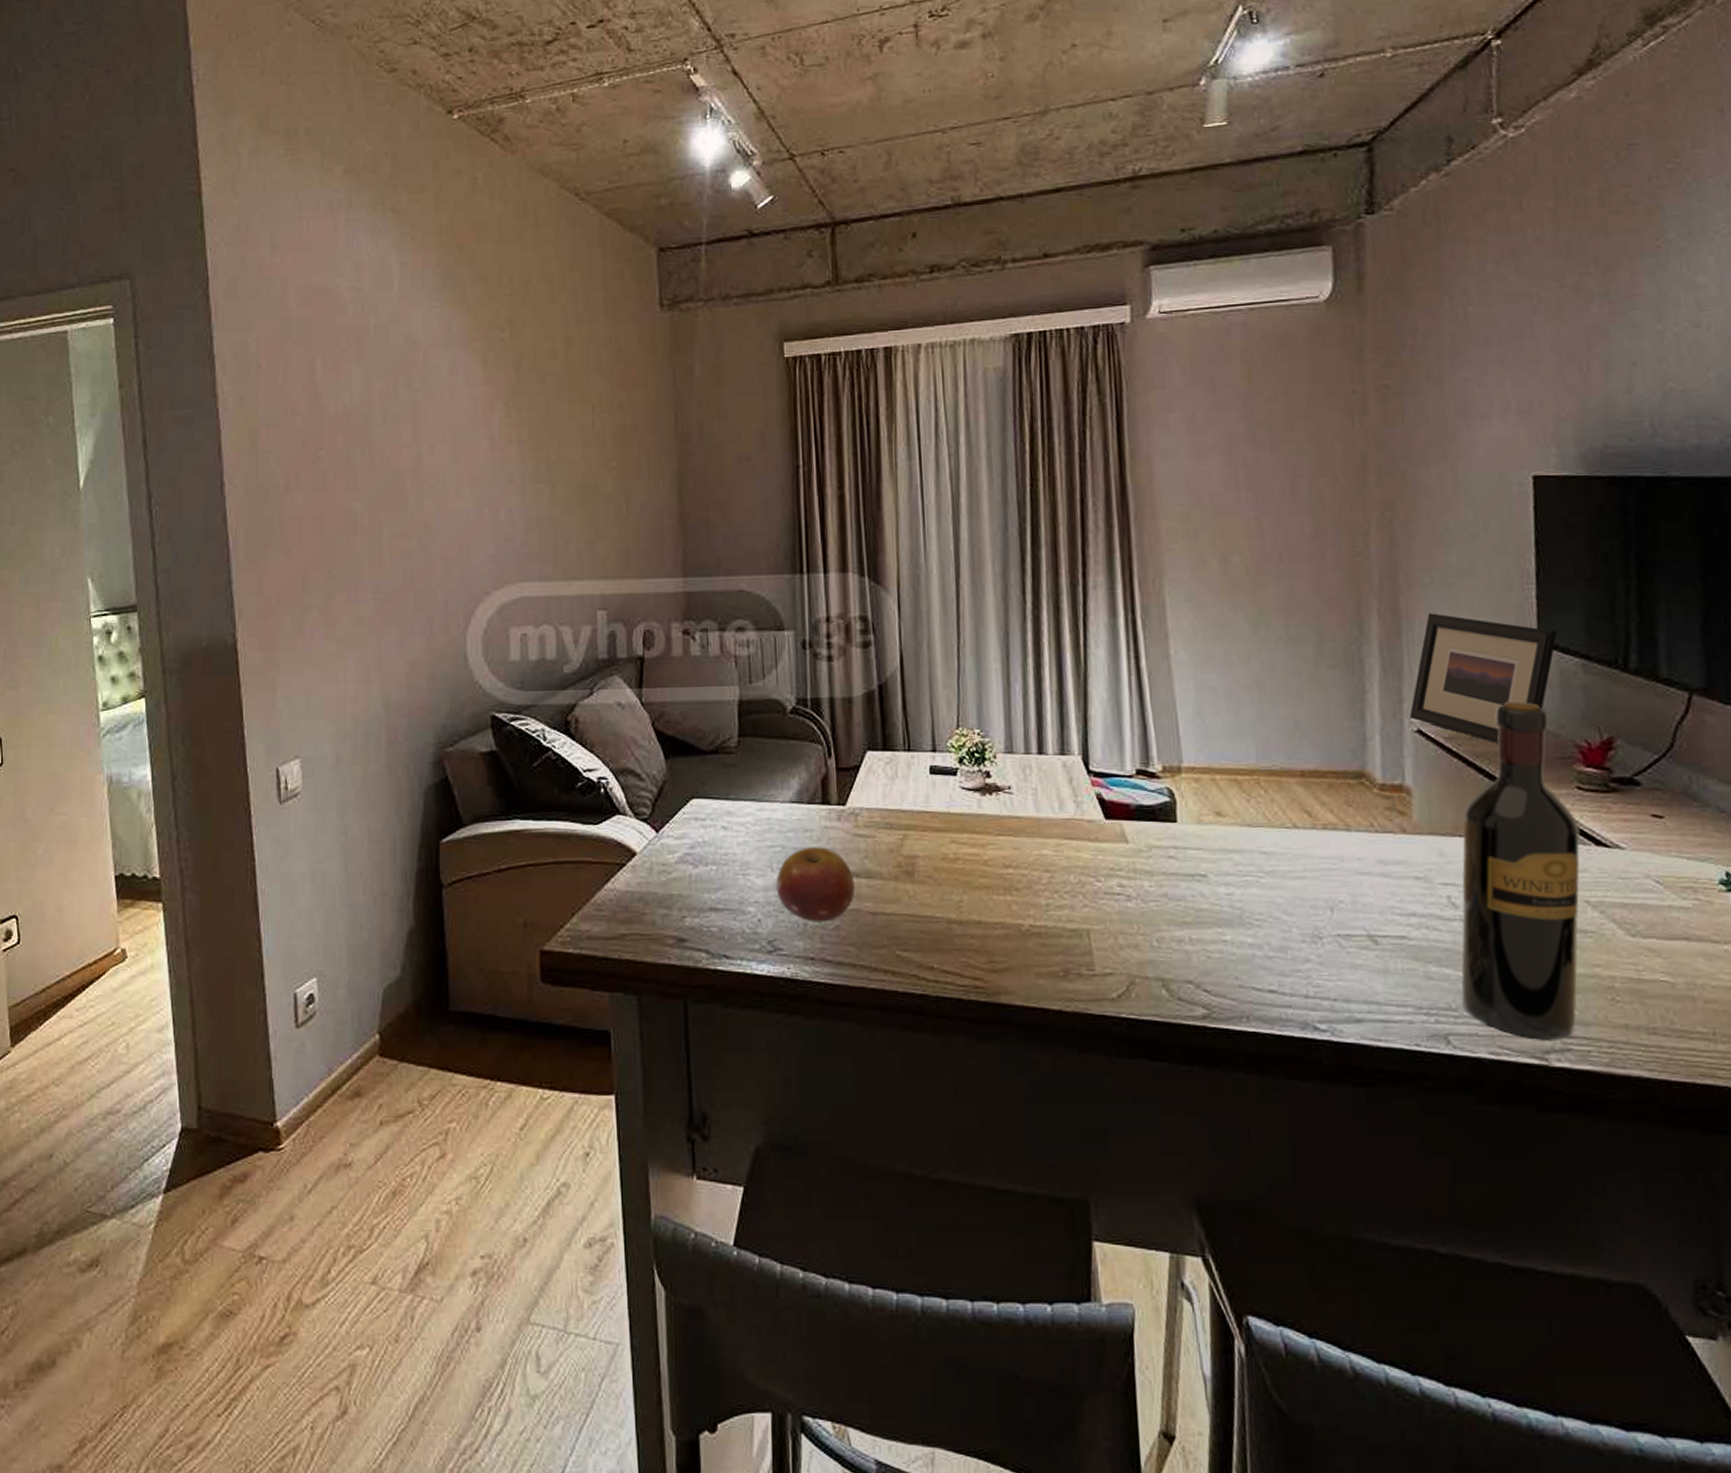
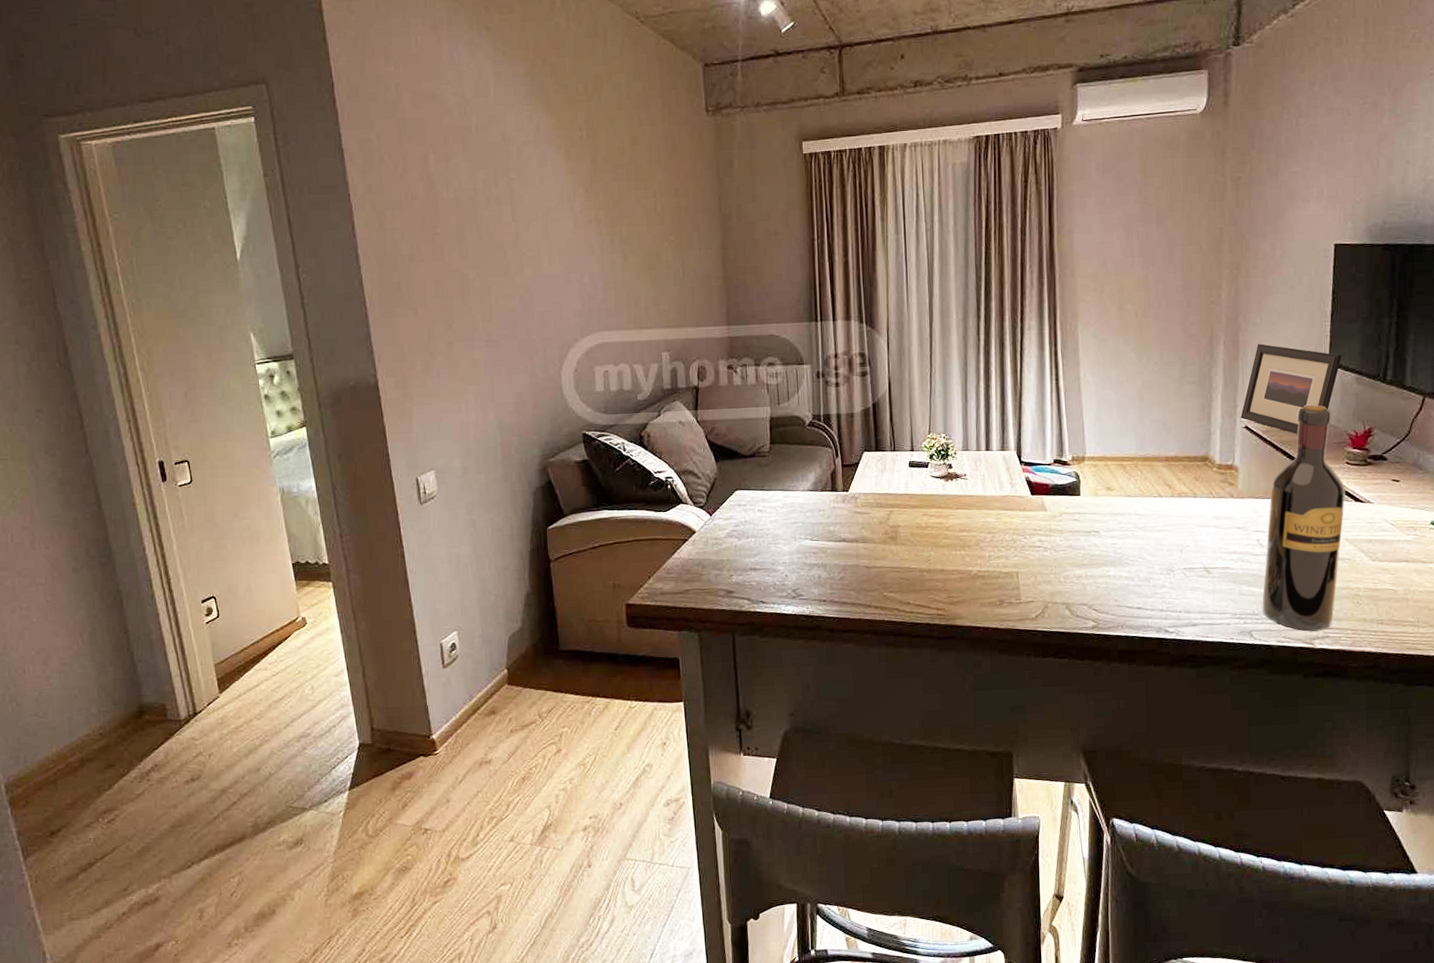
fruit: present [776,847,855,923] -> none [798,522,855,576]

